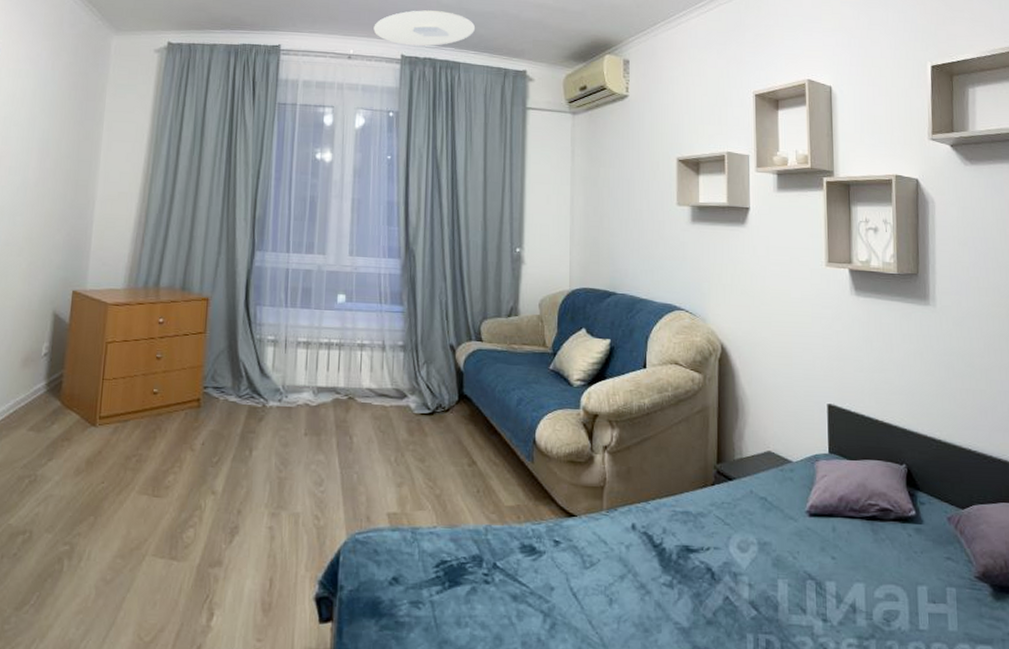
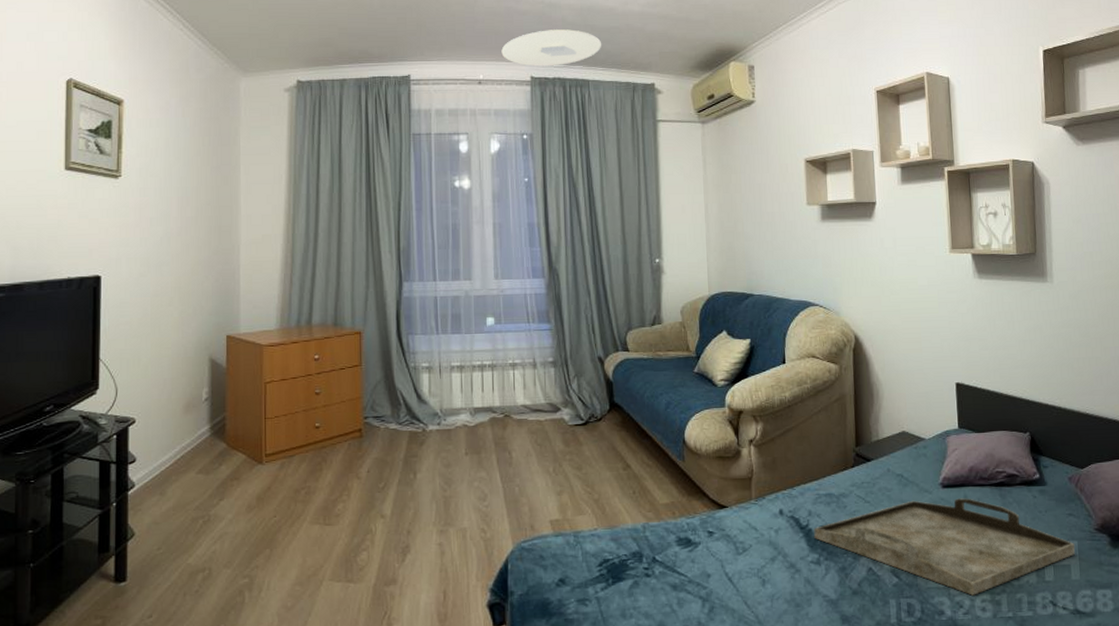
serving tray: none [668,527,952,638] -> present [814,498,1075,596]

